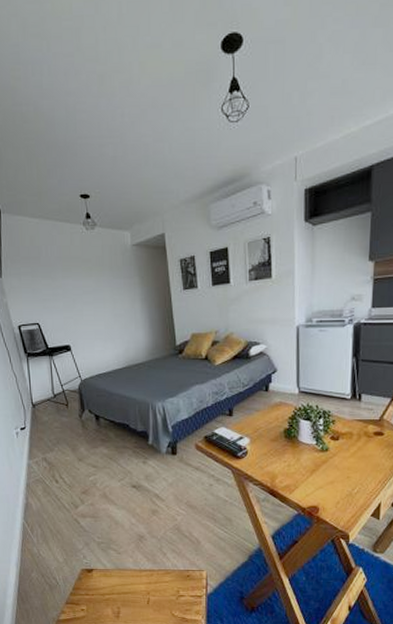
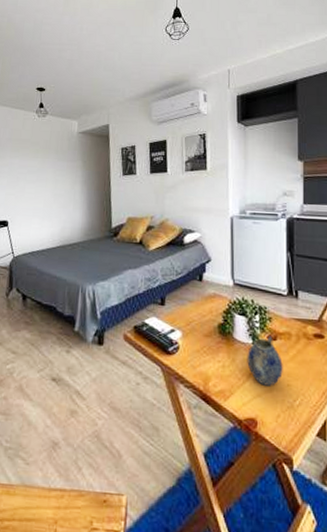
teapot: none [311,436,344,479] -> present [247,336,283,386]

